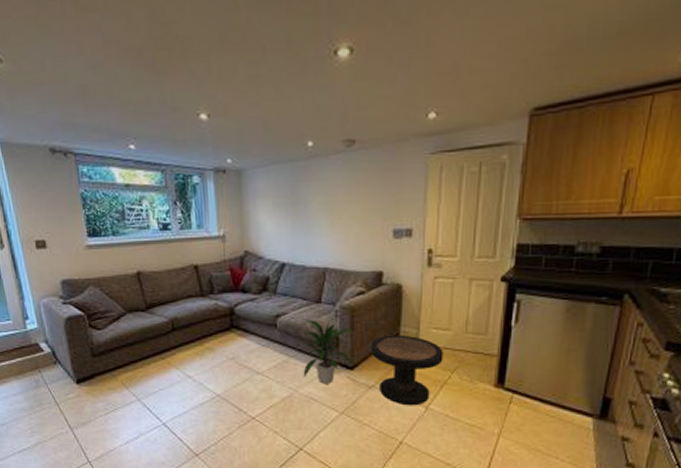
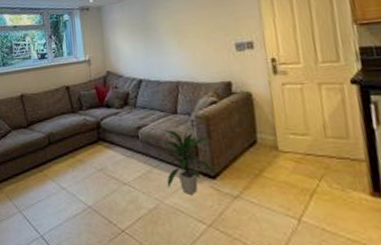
side table: present [370,335,444,406] -> none [229,141,308,218]

